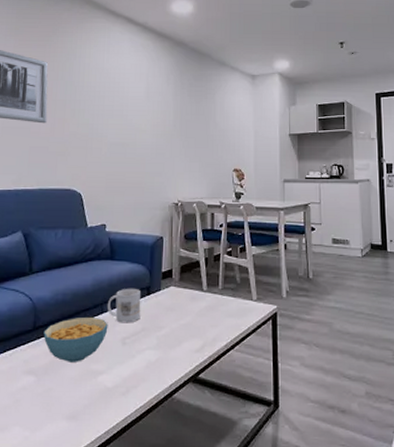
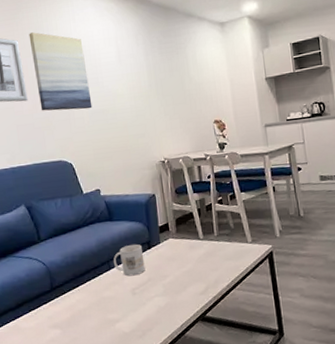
cereal bowl: present [43,316,108,362] -> none [60,273,118,315]
wall art: none [58,57,113,140] -> present [28,32,93,111]

